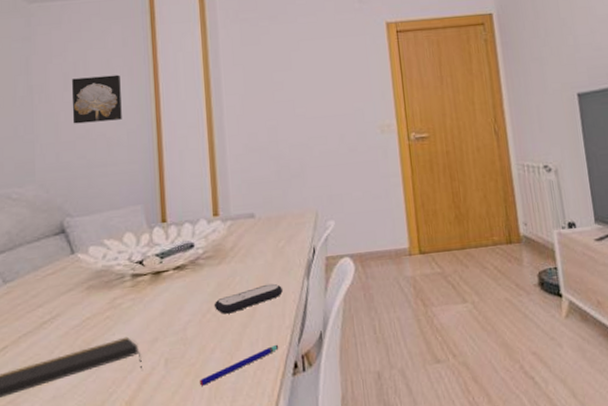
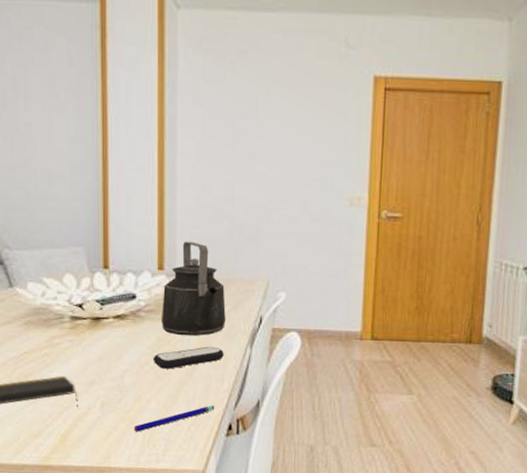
wall art: present [72,74,122,124] -> none [11,96,65,151]
kettle: none [219,185,281,278] -> present [162,241,226,336]

